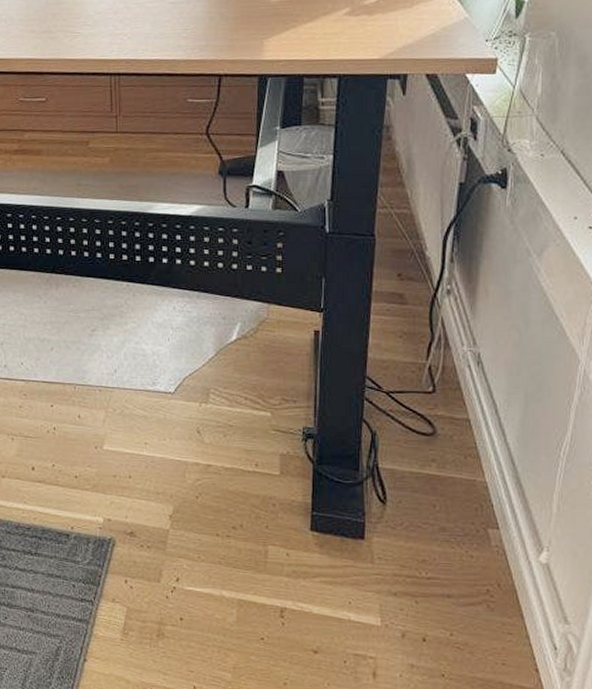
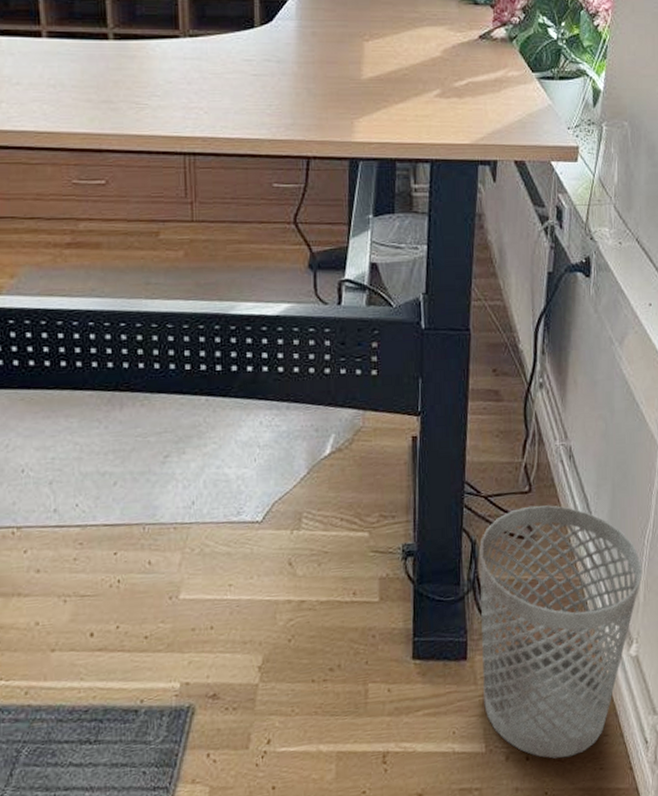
wastebasket: none [380,406,557,647] -> present [479,505,643,759]

